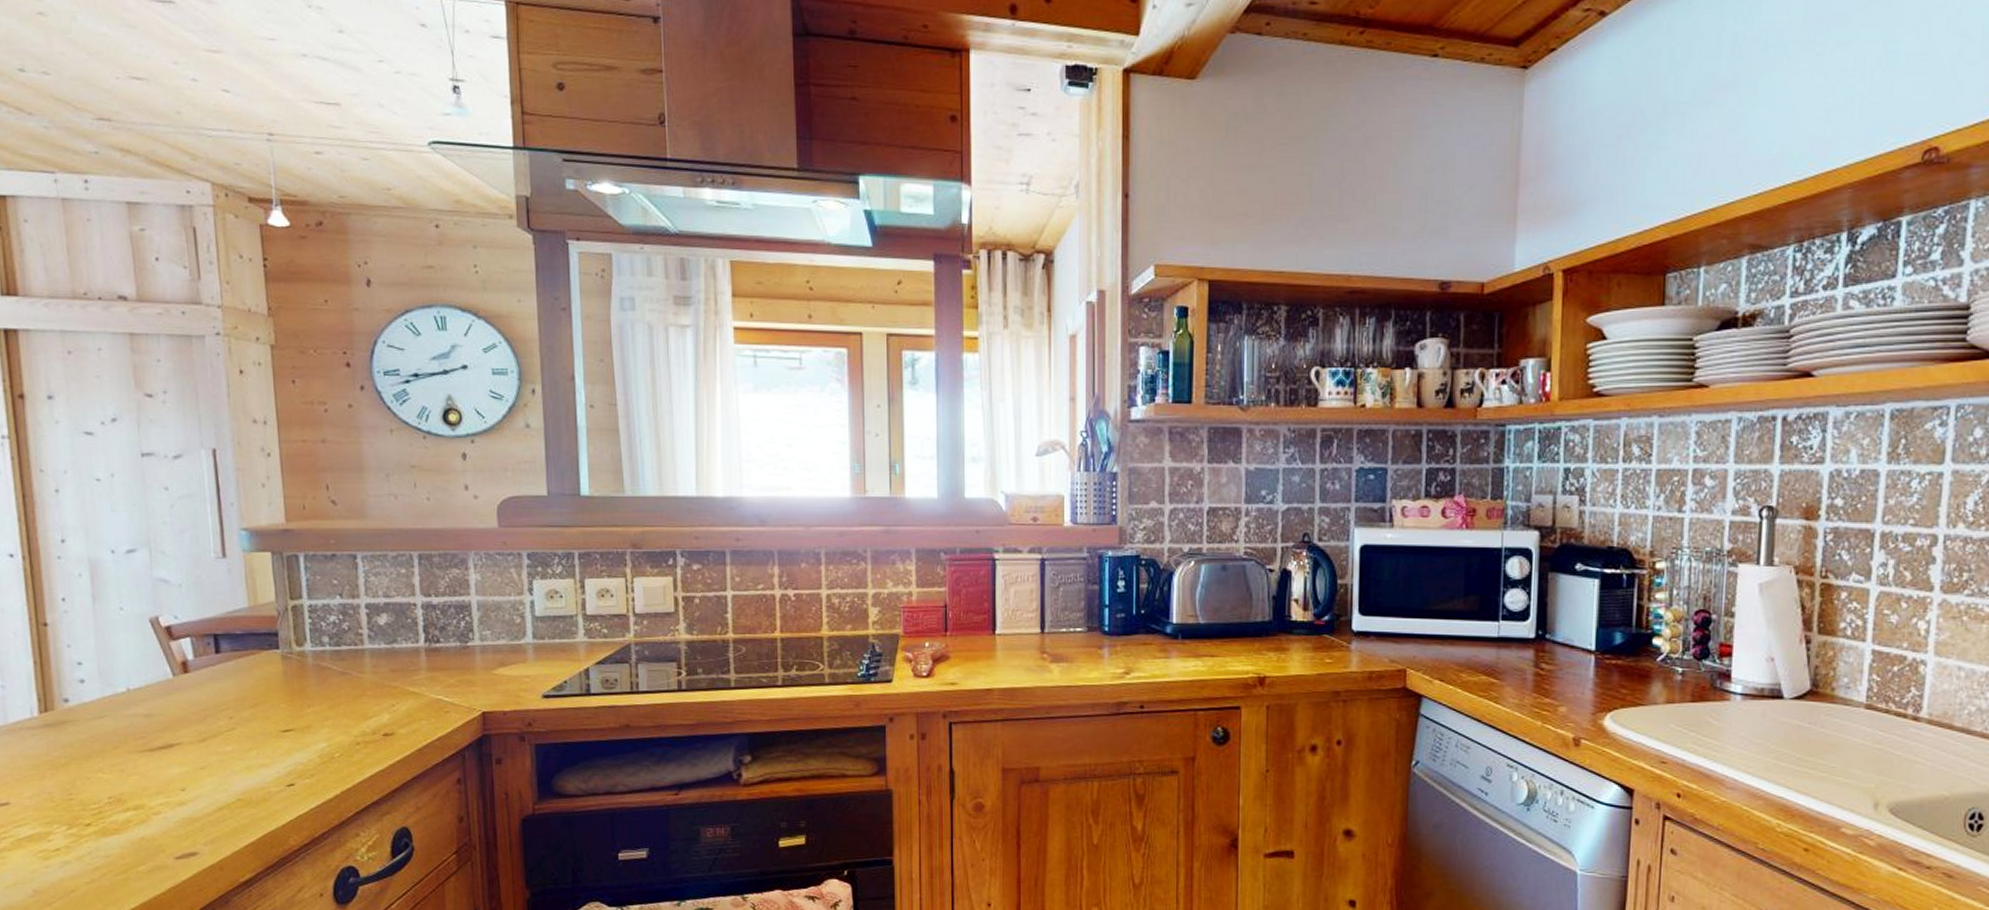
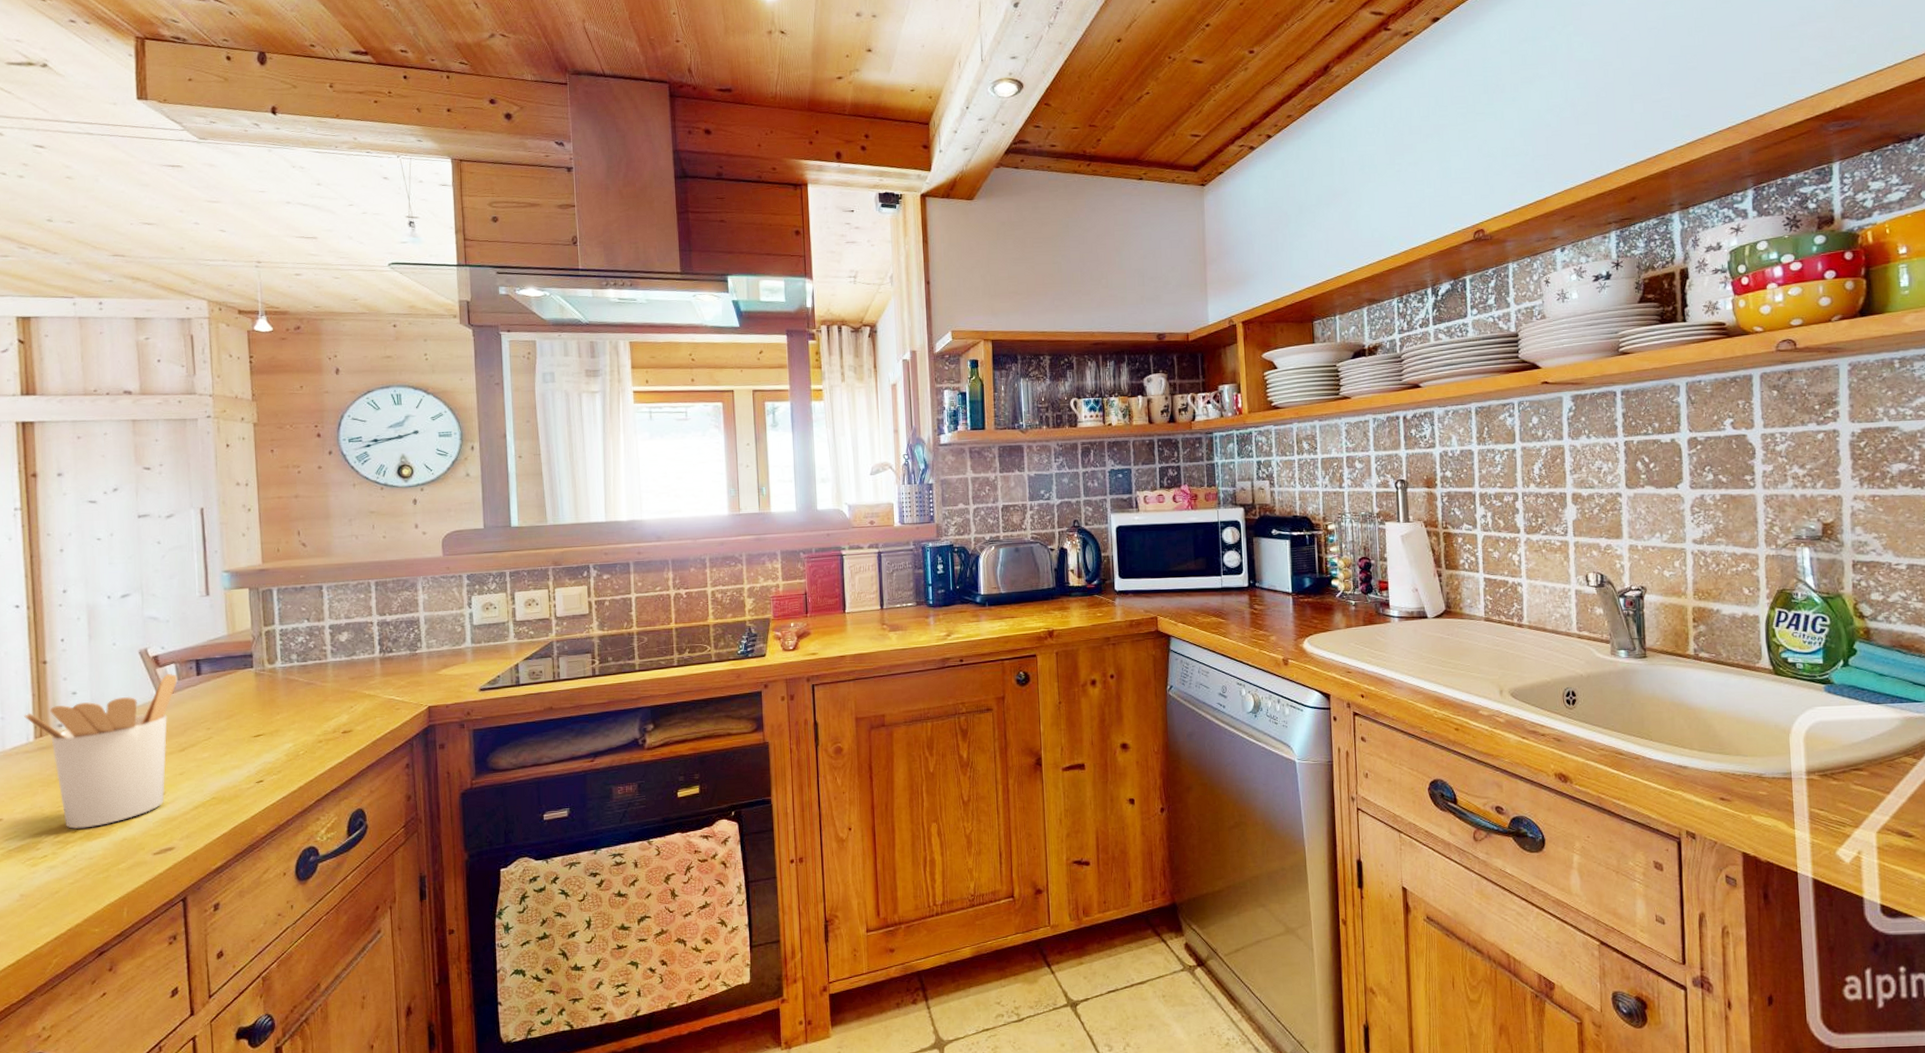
utensil holder: none [26,648,194,822] -> present [24,673,178,829]

